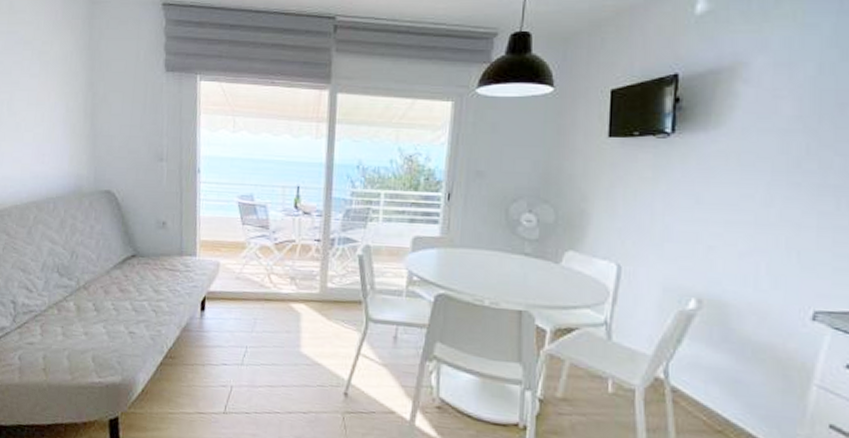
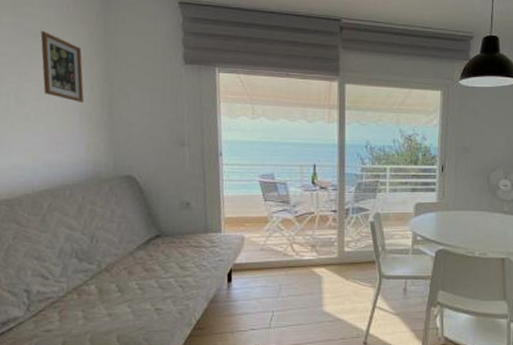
picture frame: none [31,38,69,113] -> present [40,30,84,102]

